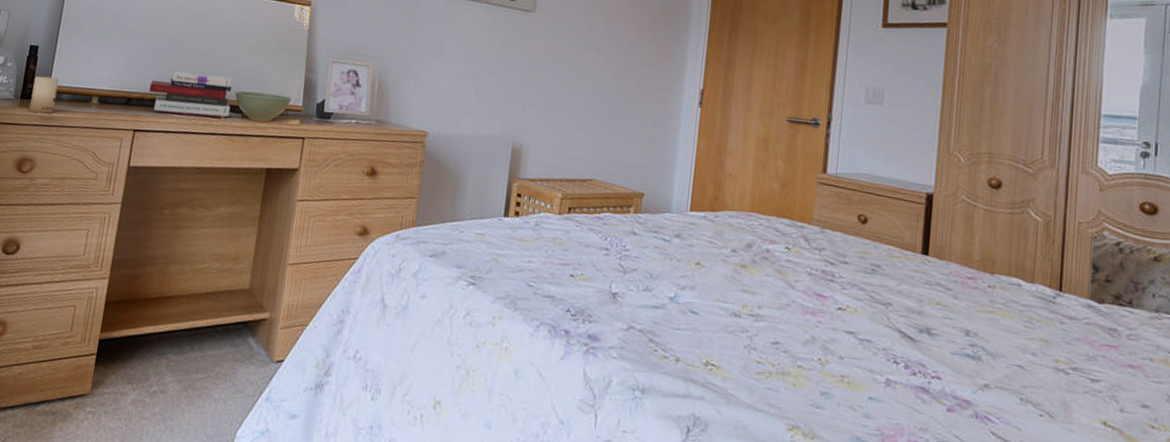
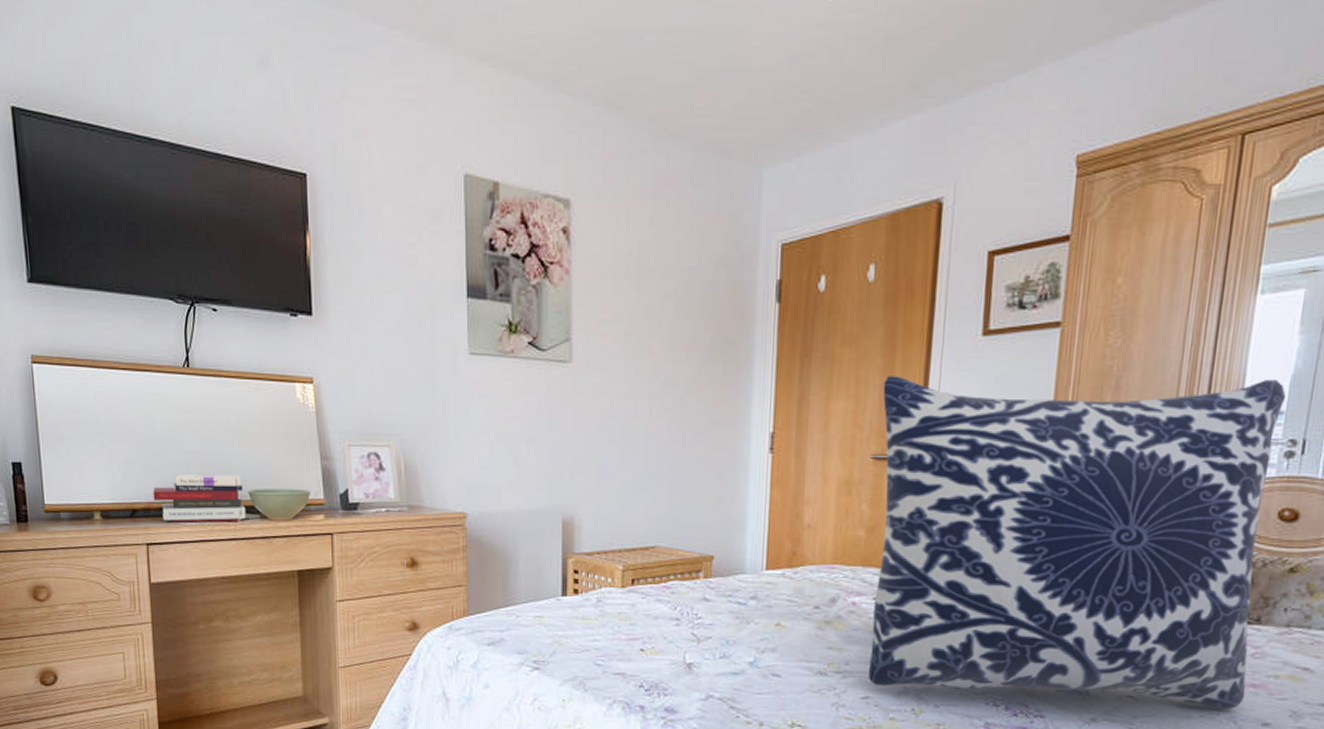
candle: present [29,76,60,114] -> none [26,495,57,537]
cushion: none [778,52,1138,389] -> present [868,376,1286,710]

